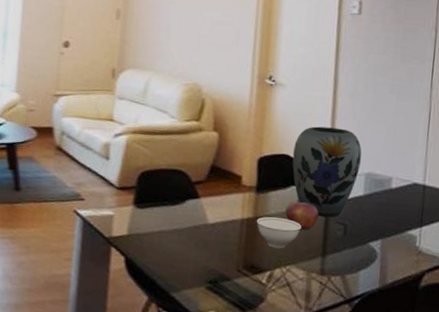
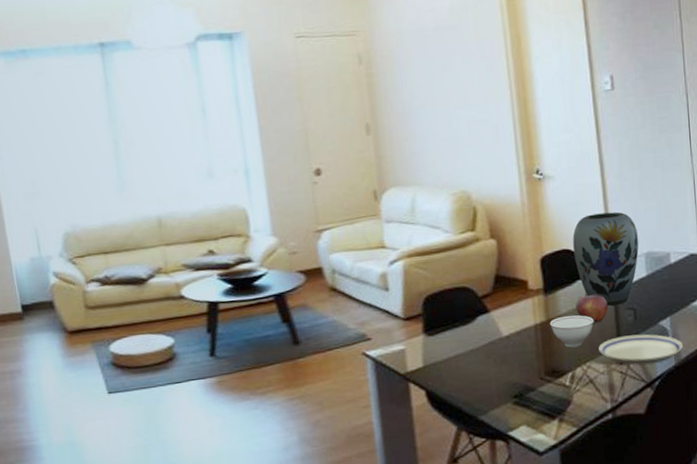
plate: none [301,248,391,282] -> present [599,334,683,365]

